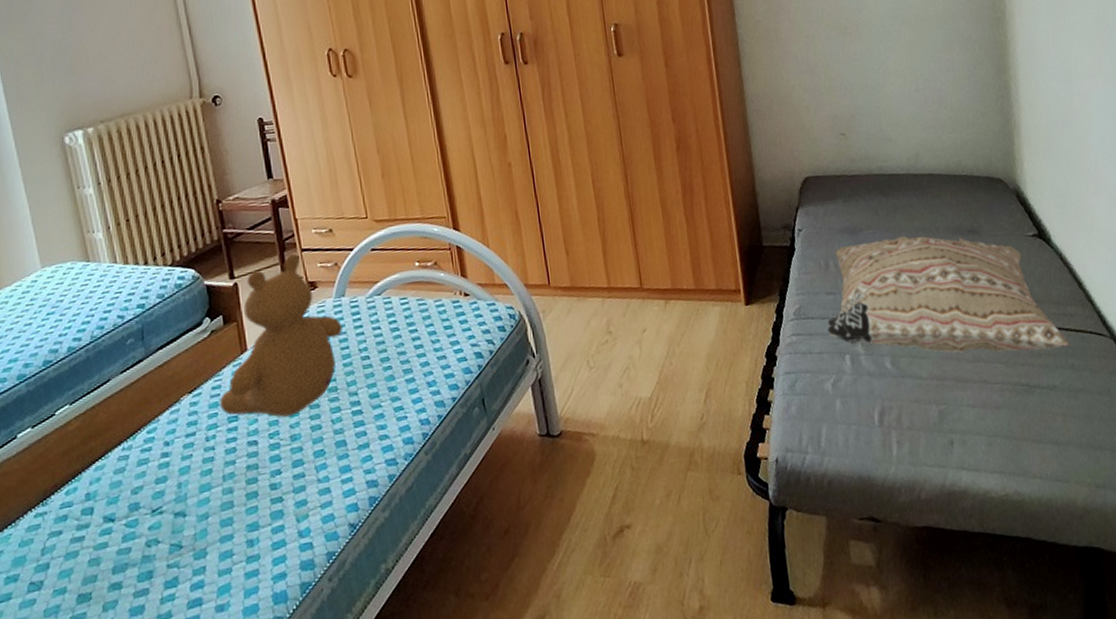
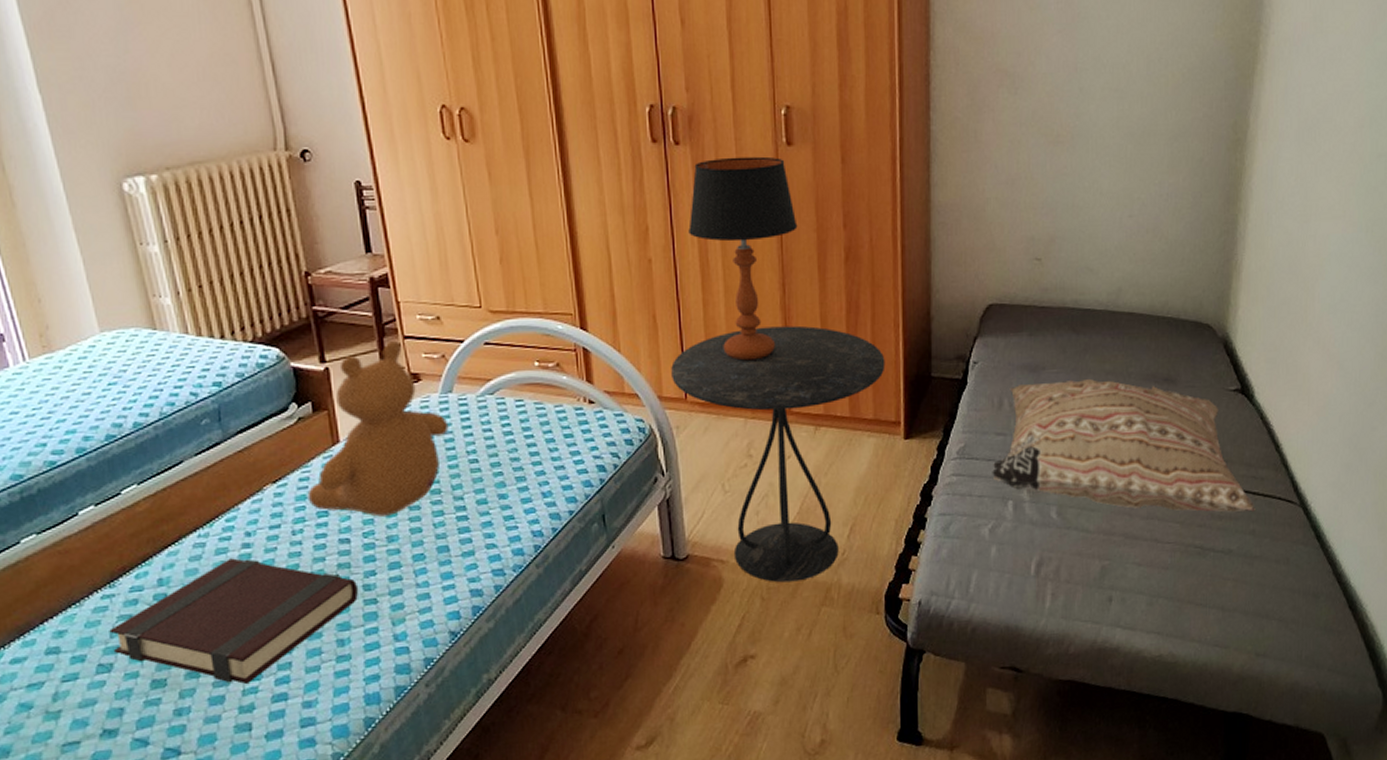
book: none [41,467,265,593] -> present [109,558,358,685]
side table: none [534,210,722,451] -> present [671,325,886,583]
table lamp: none [540,67,634,246] -> present [688,156,798,361]

